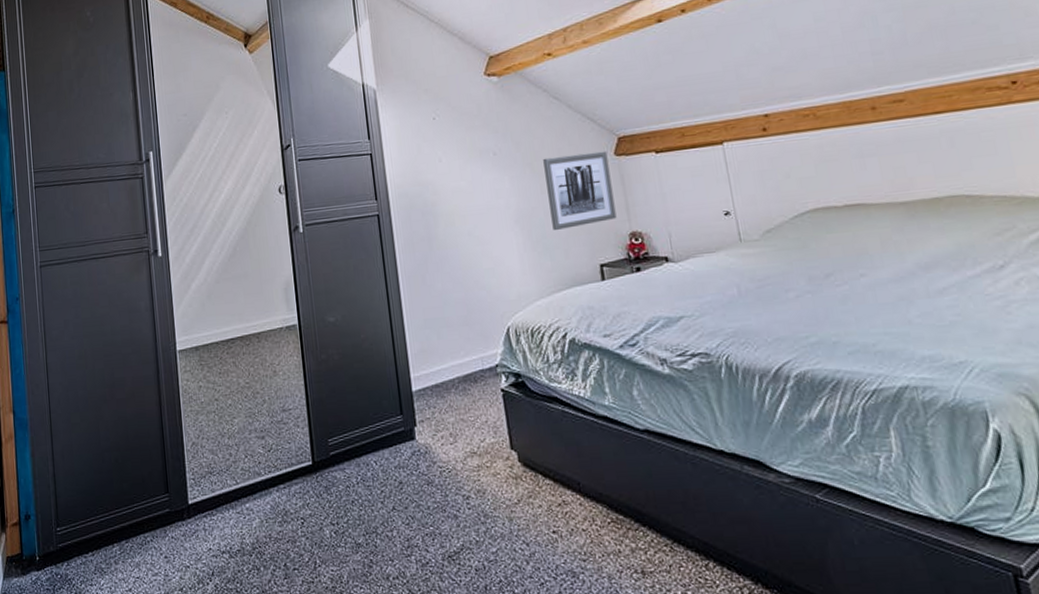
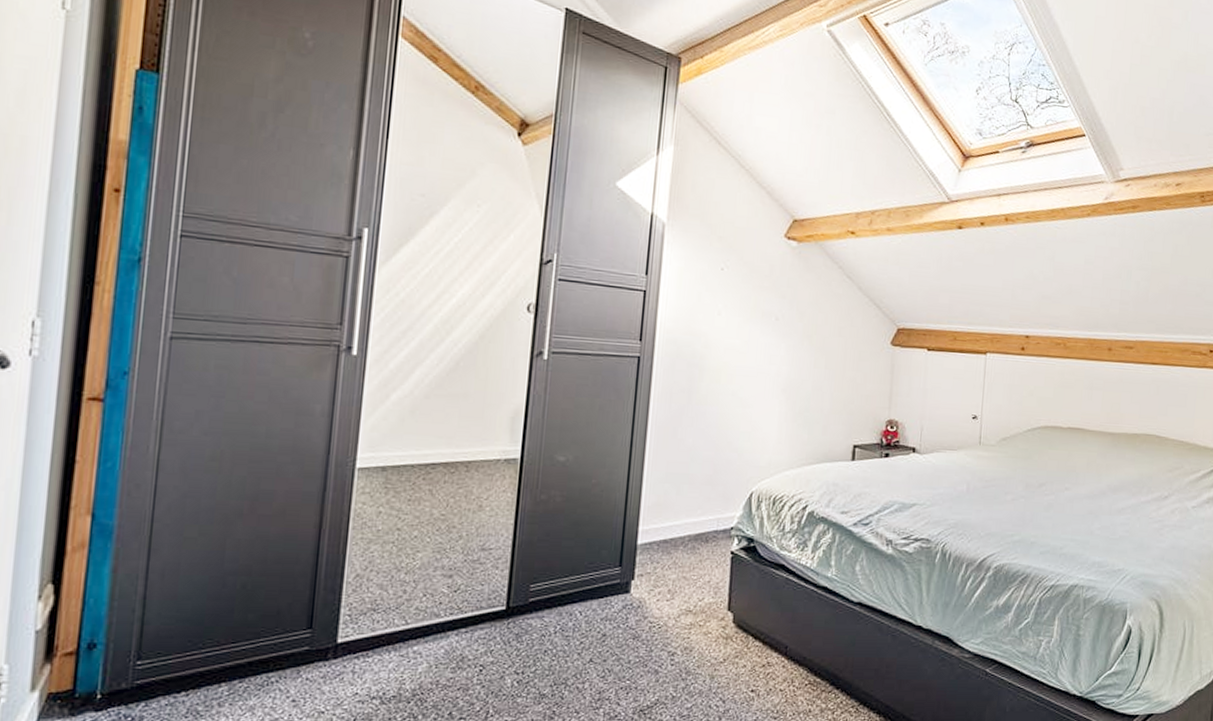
wall art: present [543,150,617,230] -> none [817,333,885,406]

